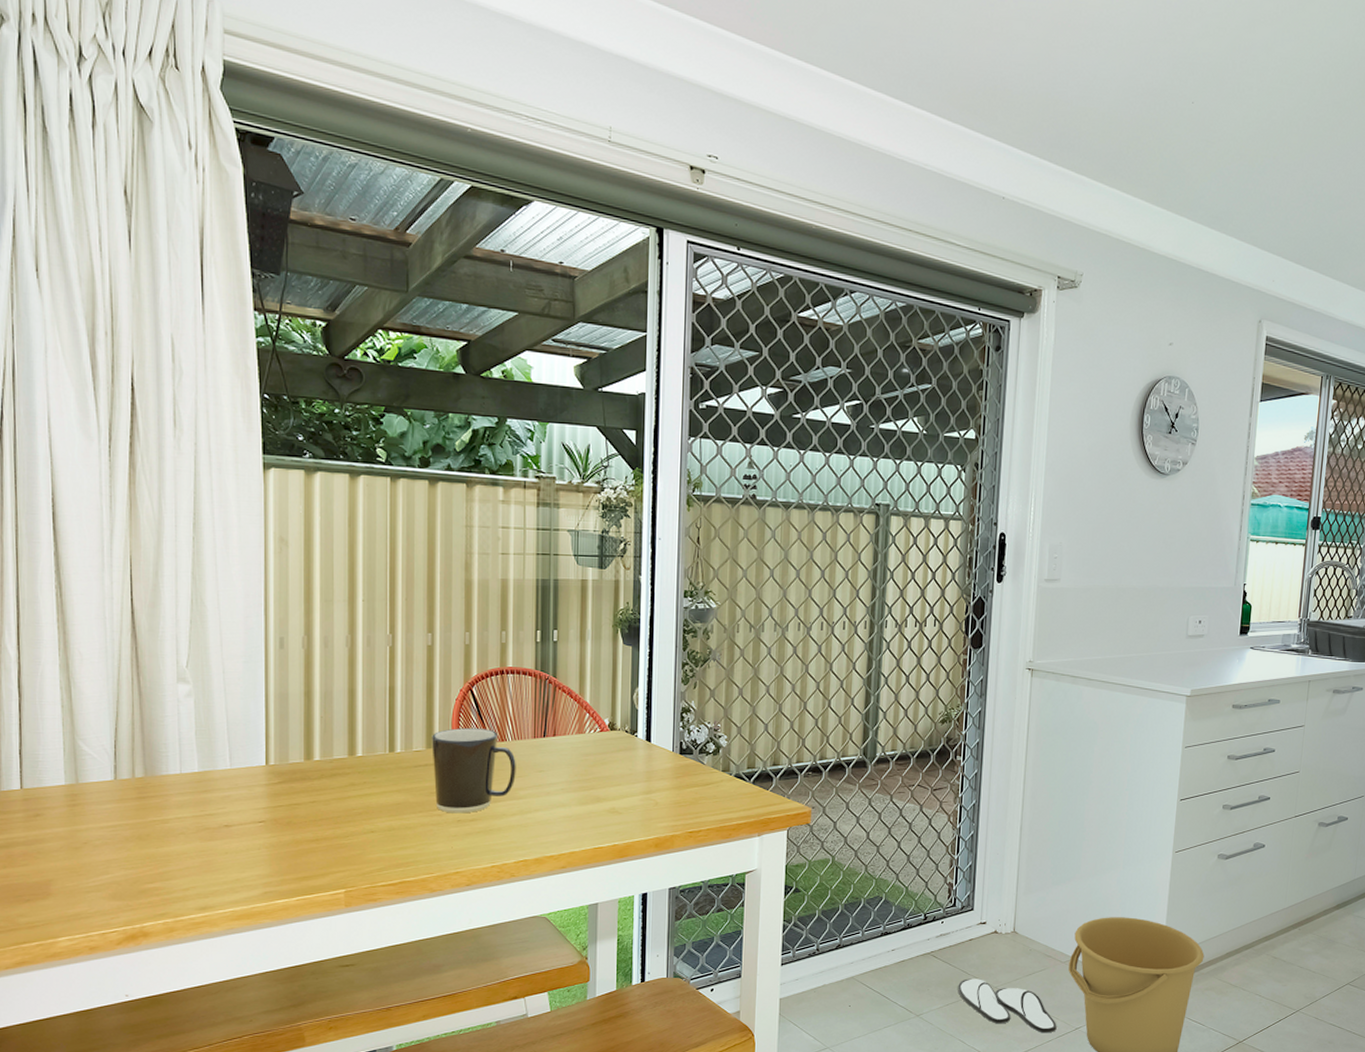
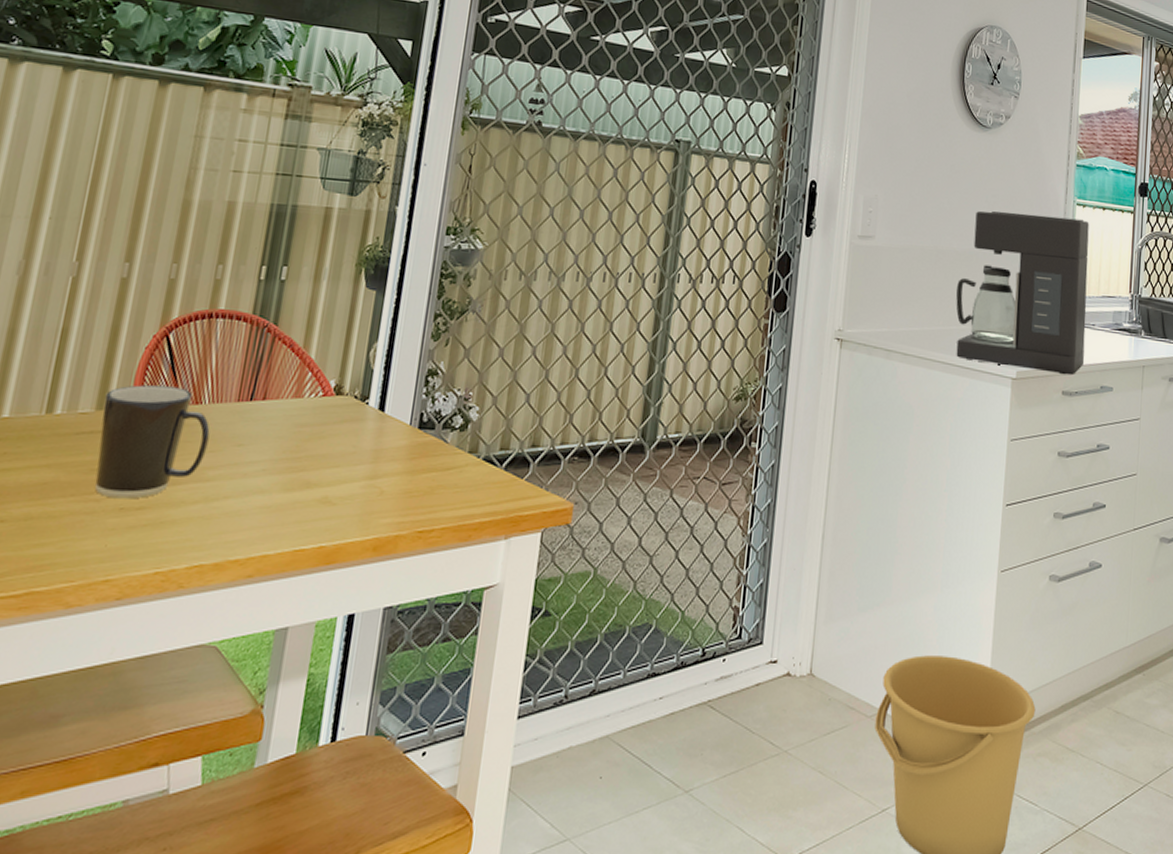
slippers: present [958,979,1057,1033] -> none [738,739,860,817]
coffee maker: none [1135,550,1262,691] -> present [956,210,1089,376]

